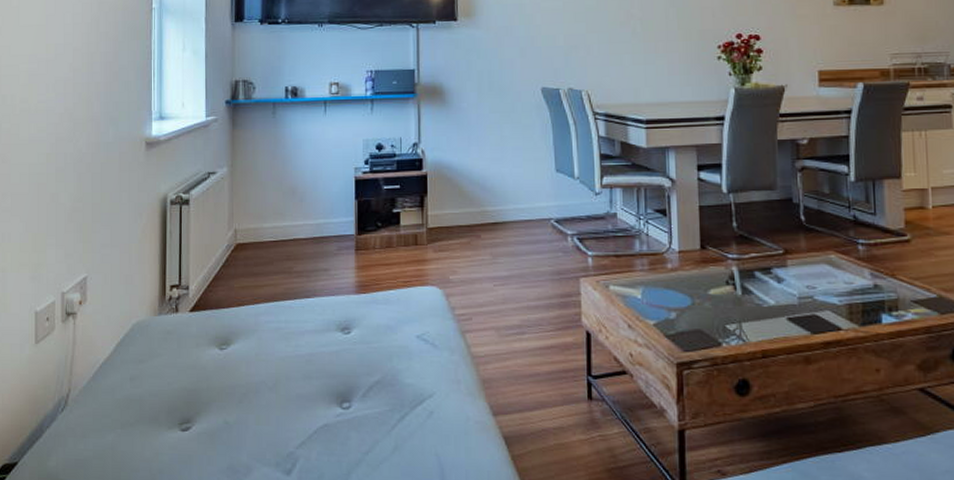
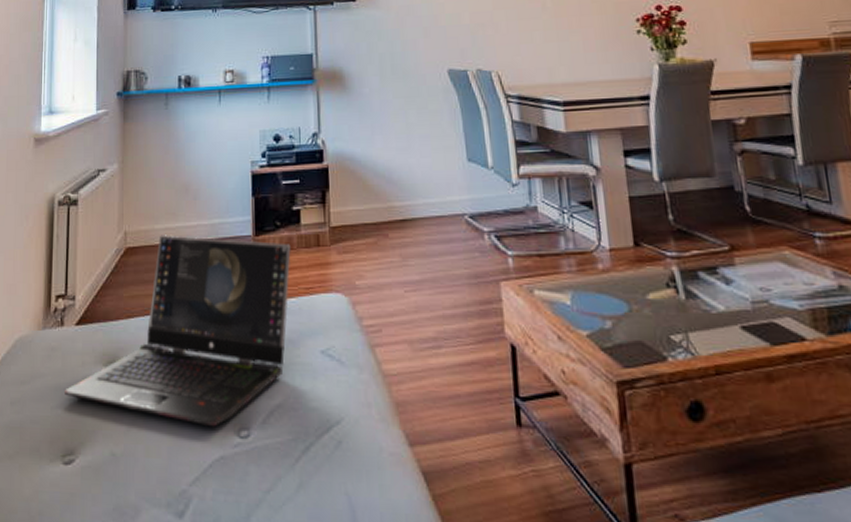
laptop computer: none [179,233,391,400] -> present [63,235,291,427]

